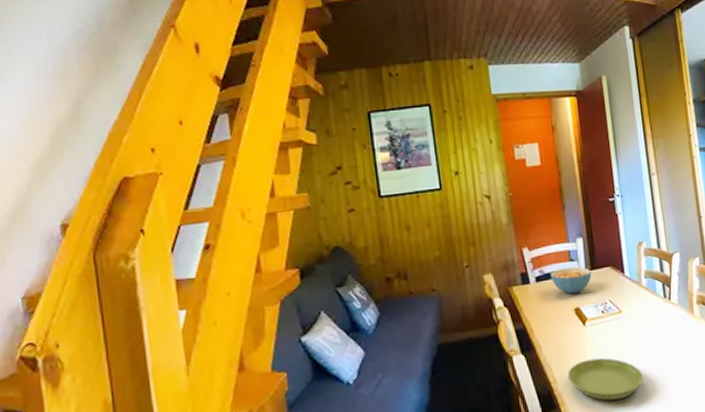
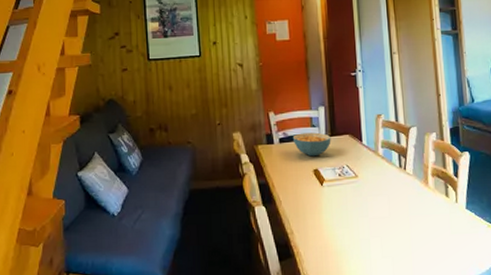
saucer: present [567,357,643,401] -> none [303,216,375,256]

